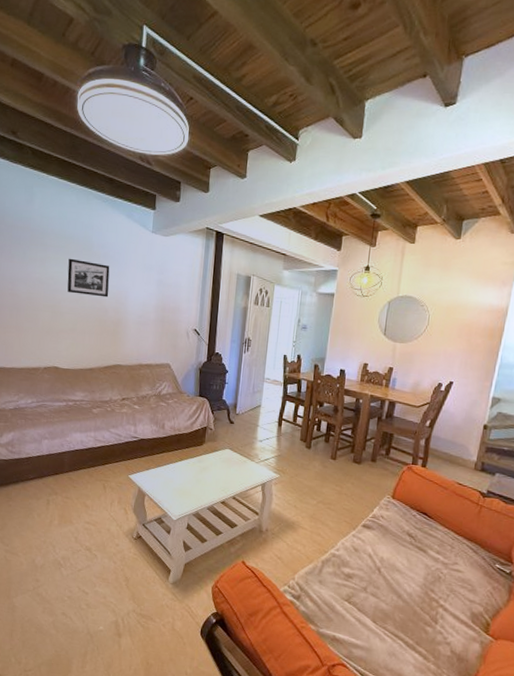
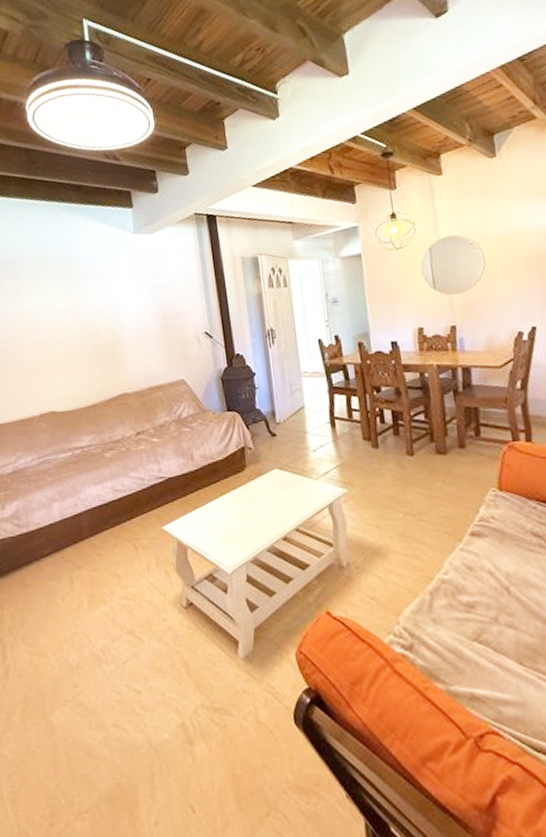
picture frame: present [67,258,110,298] -> none [46,281,99,323]

